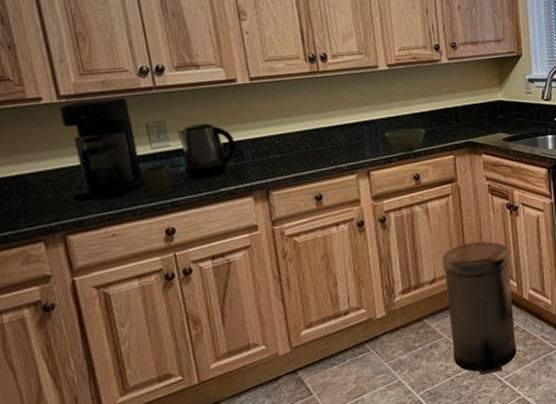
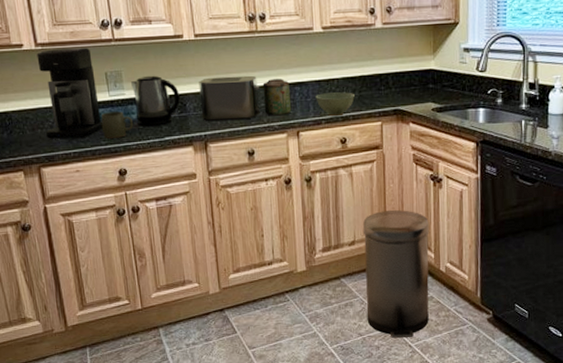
toaster: none [256,117,327,169] -> present [199,75,260,122]
canister: none [327,118,361,158] -> present [262,79,292,116]

